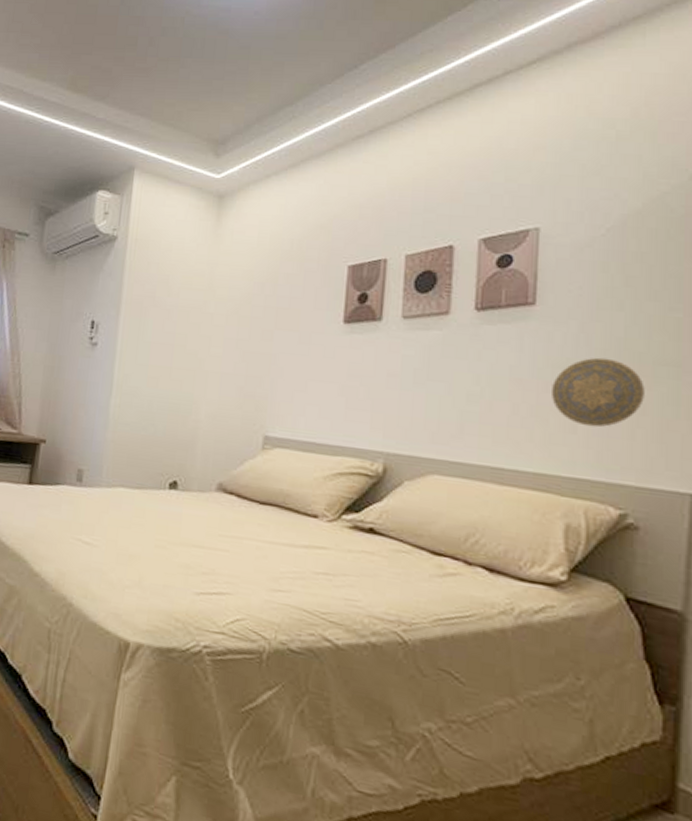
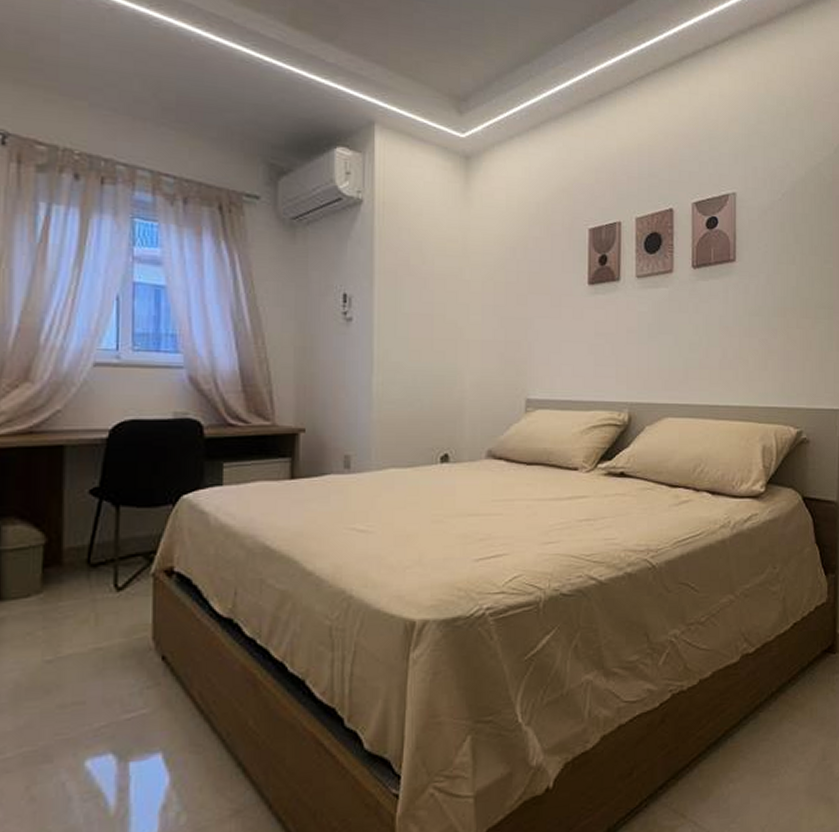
decorative plate: present [552,357,645,428] -> none [750,304,810,363]

